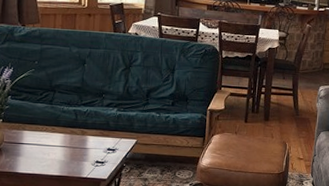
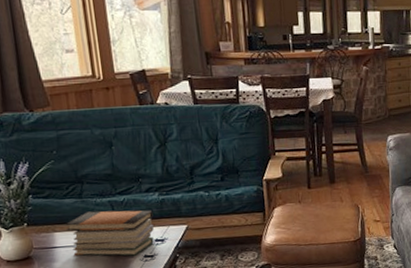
book stack: none [35,116,110,160] -> present [66,210,154,256]

